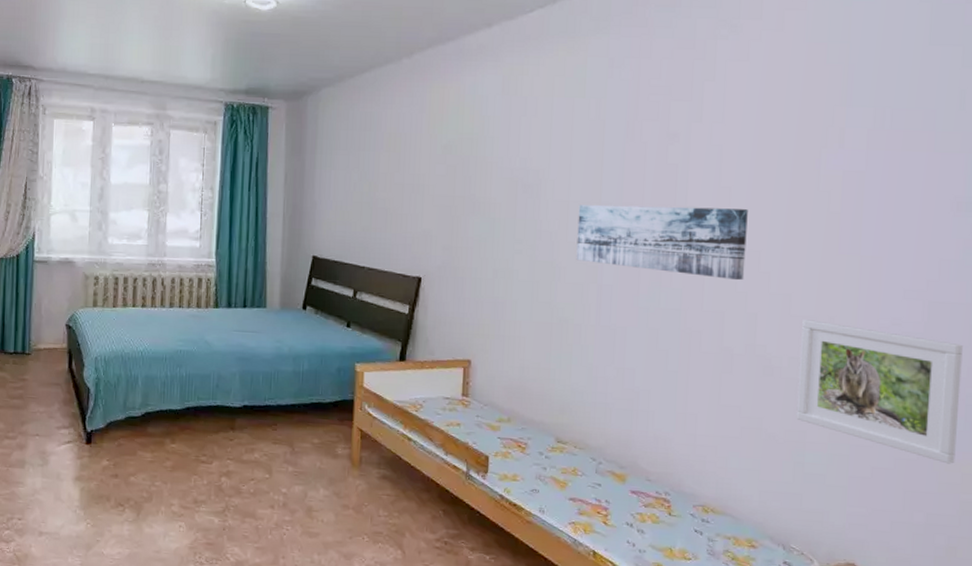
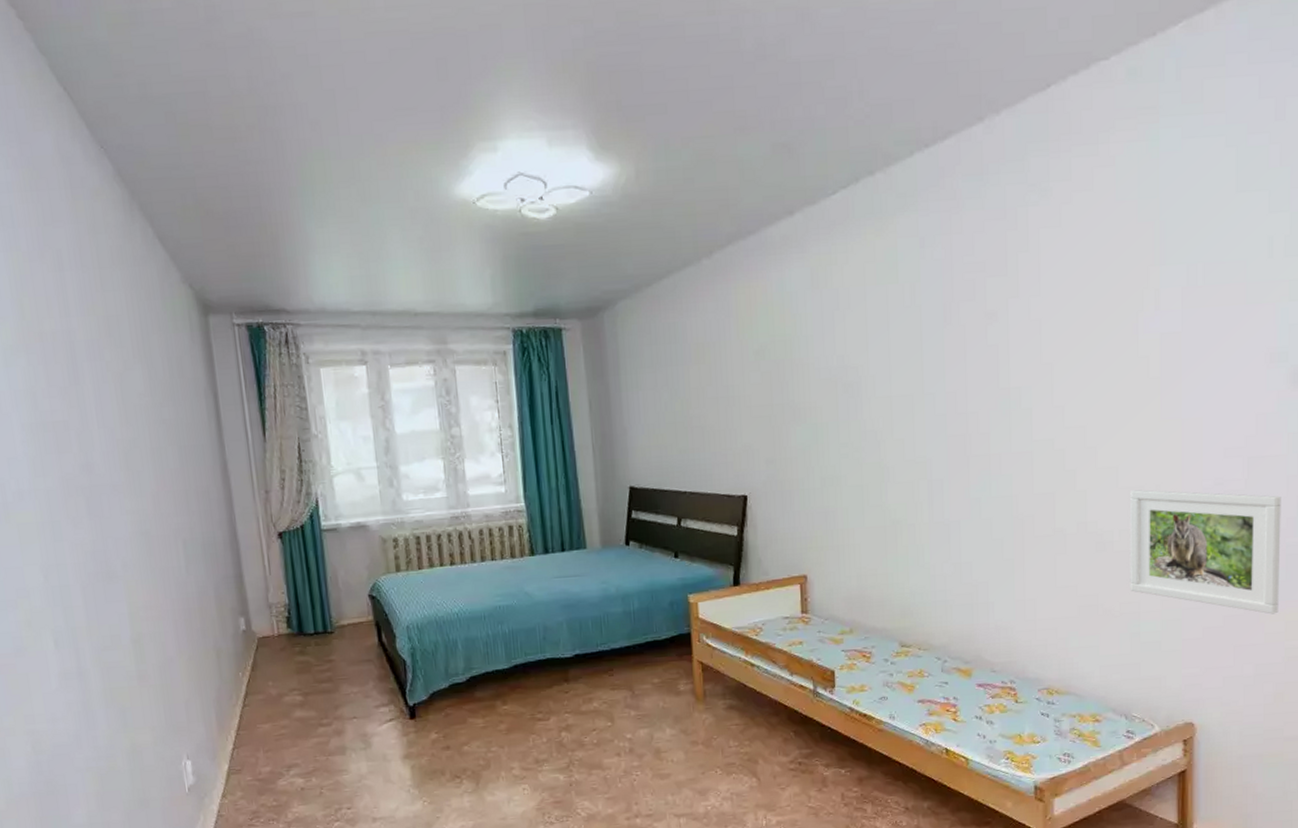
wall art: present [576,204,748,281] -> none [902,384,1072,459]

